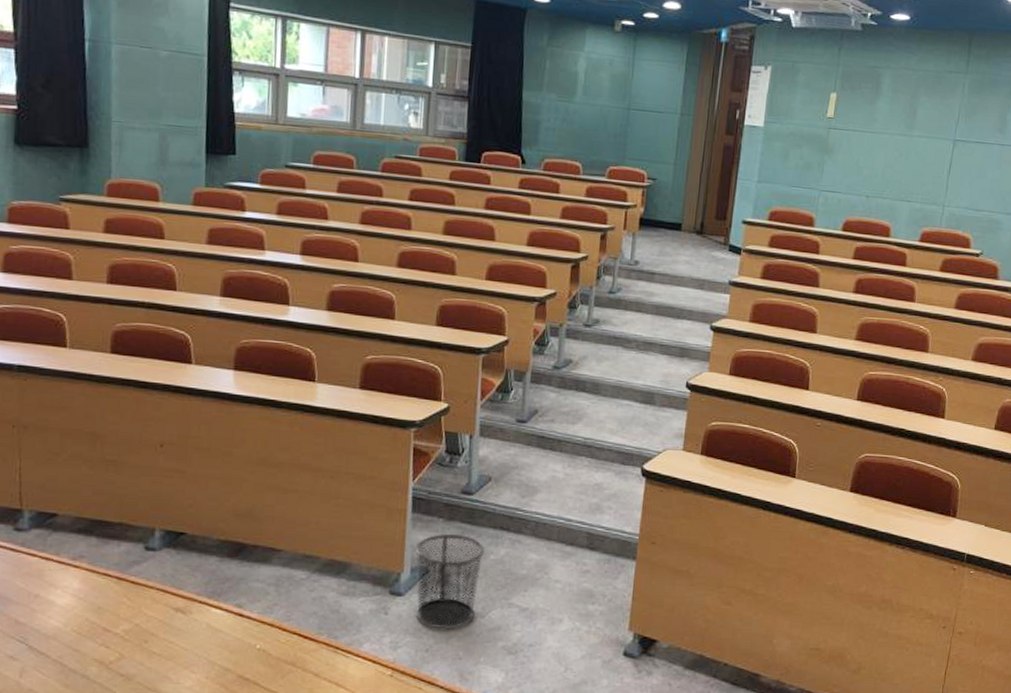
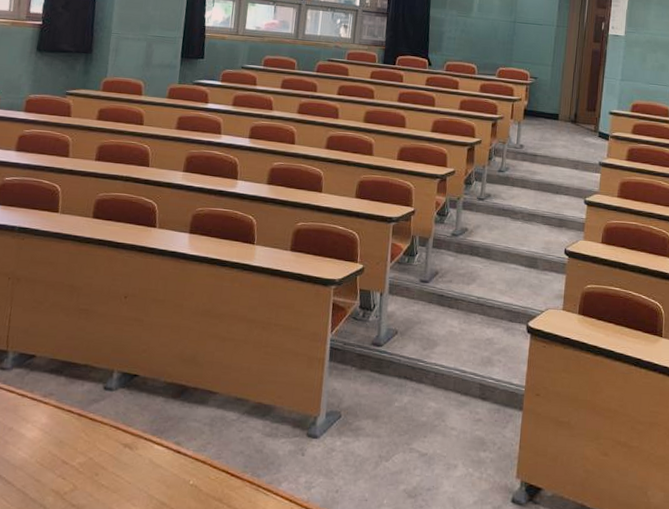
waste bin: present [414,533,485,629] -> none [328,381,390,472]

